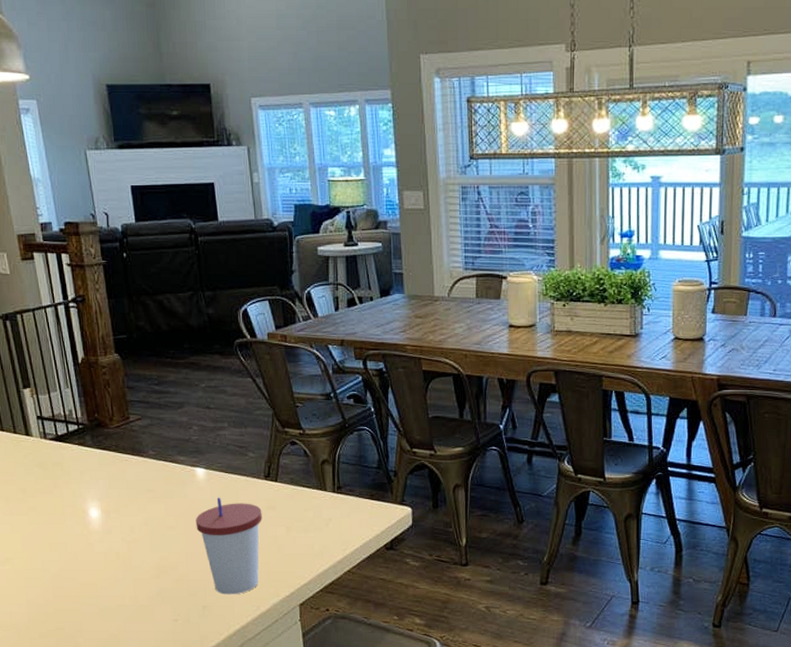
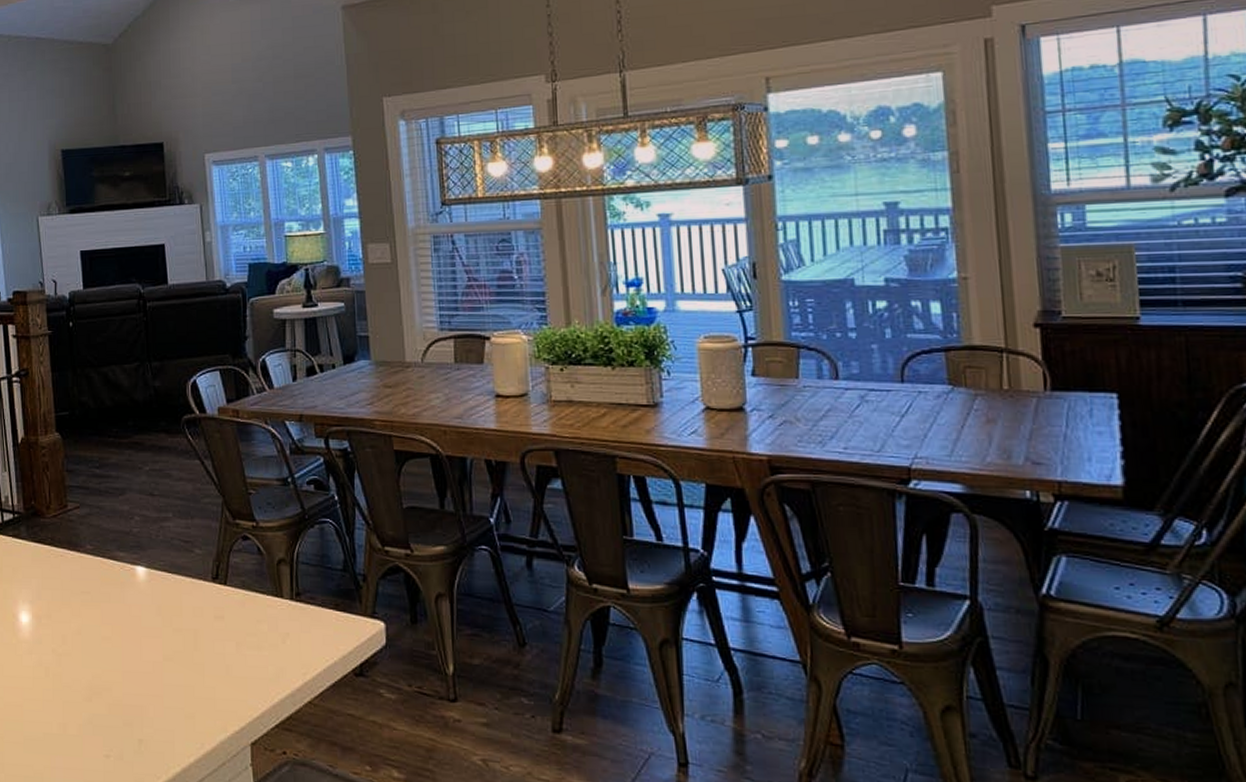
cup: present [196,497,262,595] -> none [134,602,209,727]

